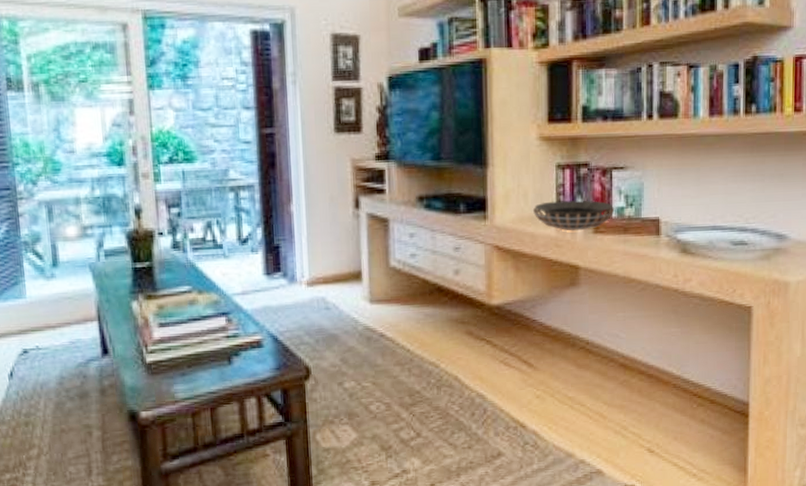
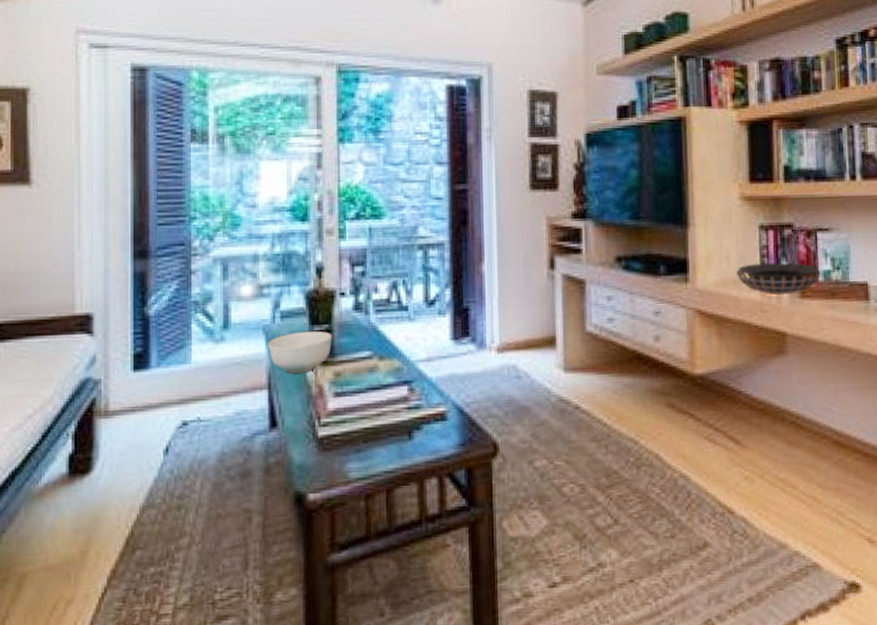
bowl: none [95,267,154,307] -> present [268,330,333,374]

